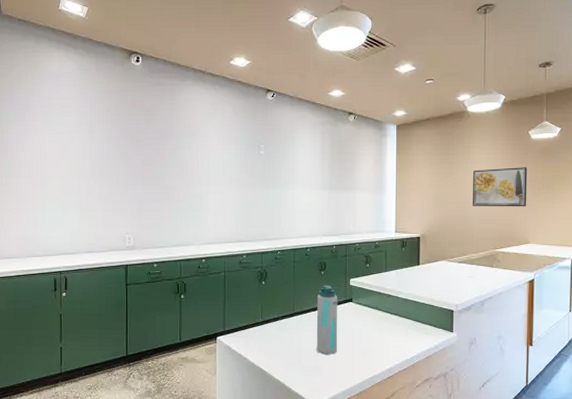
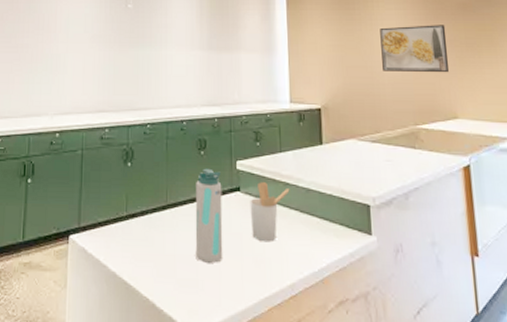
utensil holder: none [360,294,392,339] -> present [250,181,290,242]

